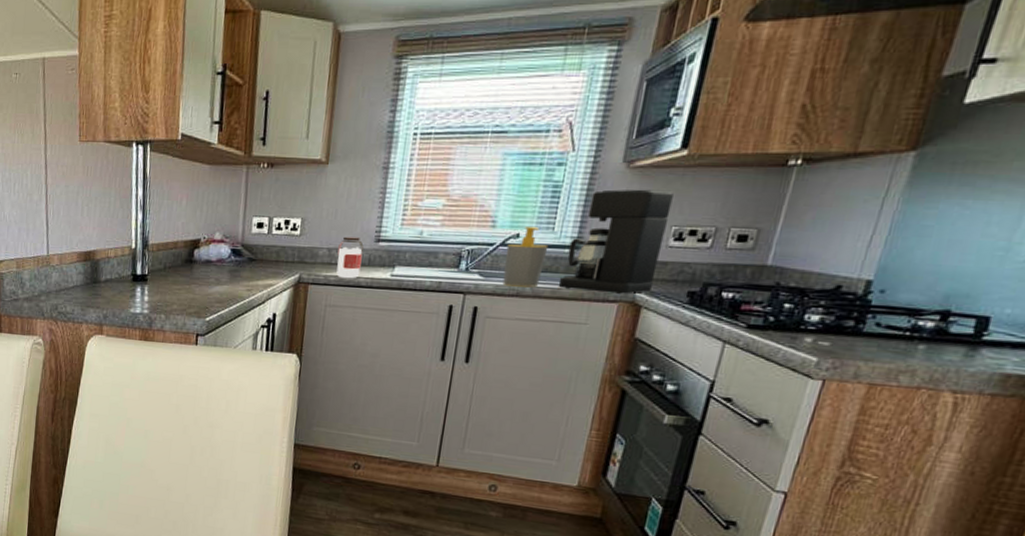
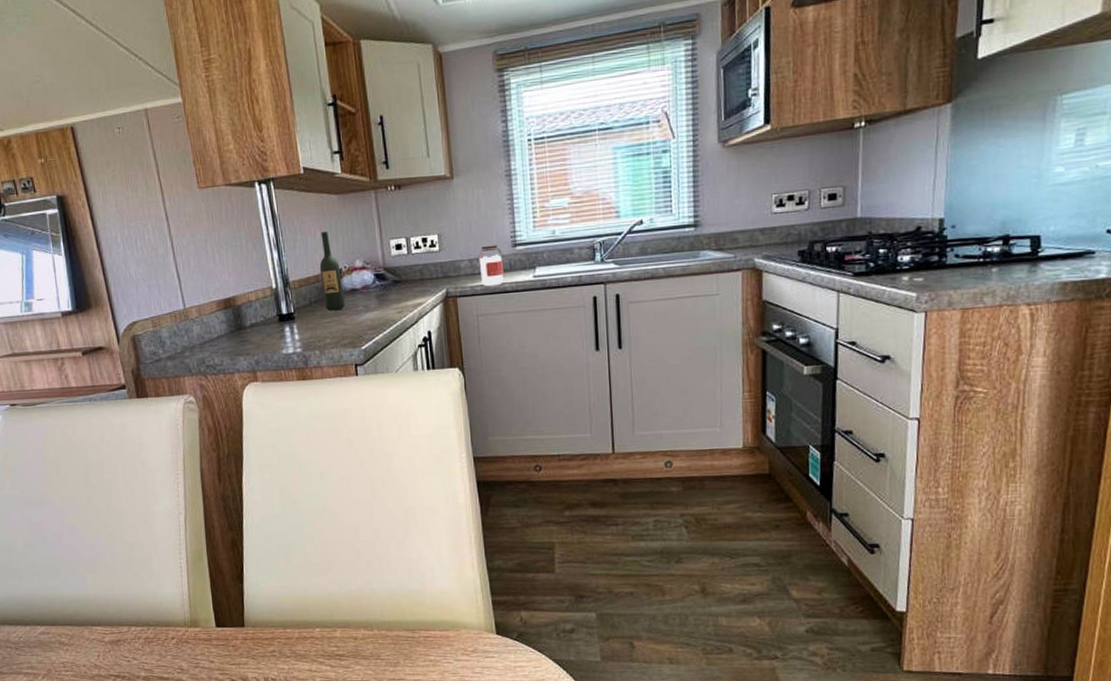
wine bottle: none [178,200,200,279] -> present [319,232,345,311]
soap bottle: present [502,227,549,288] -> none [633,212,671,271]
coffee maker: present [558,189,674,294] -> none [686,162,768,265]

